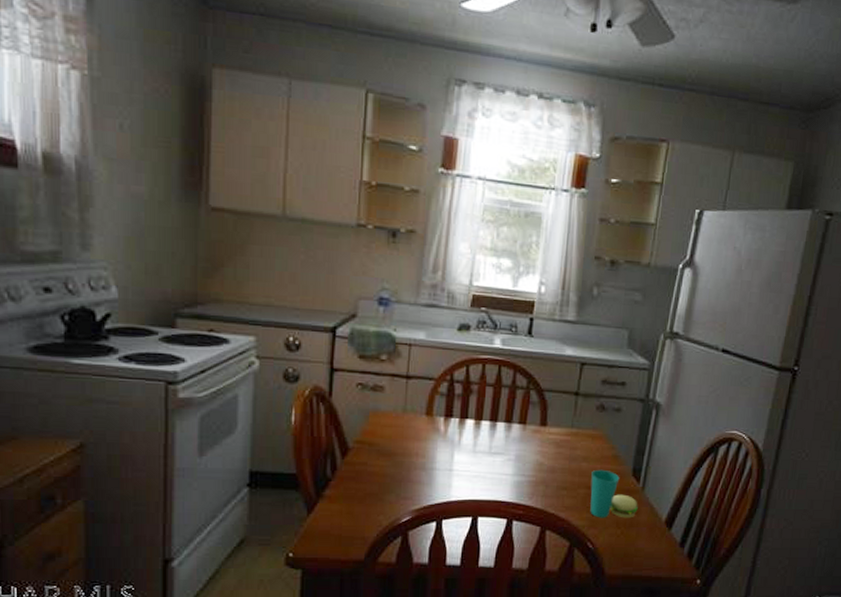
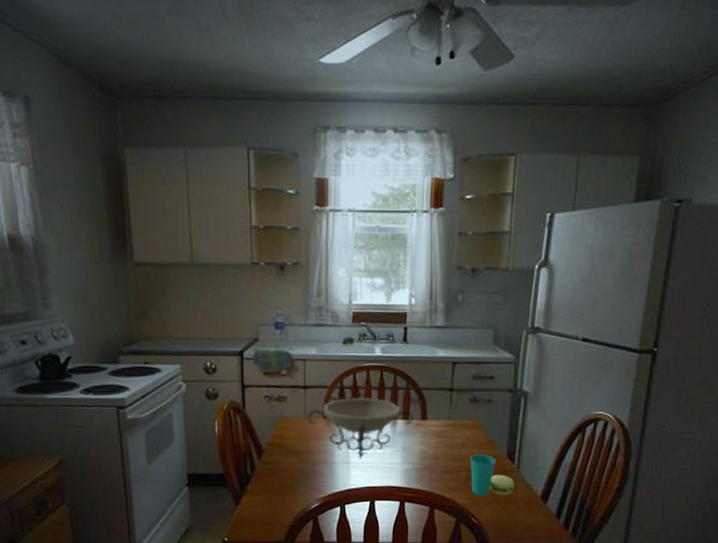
decorative bowl: none [407,394,532,466] -> present [308,398,414,459]

